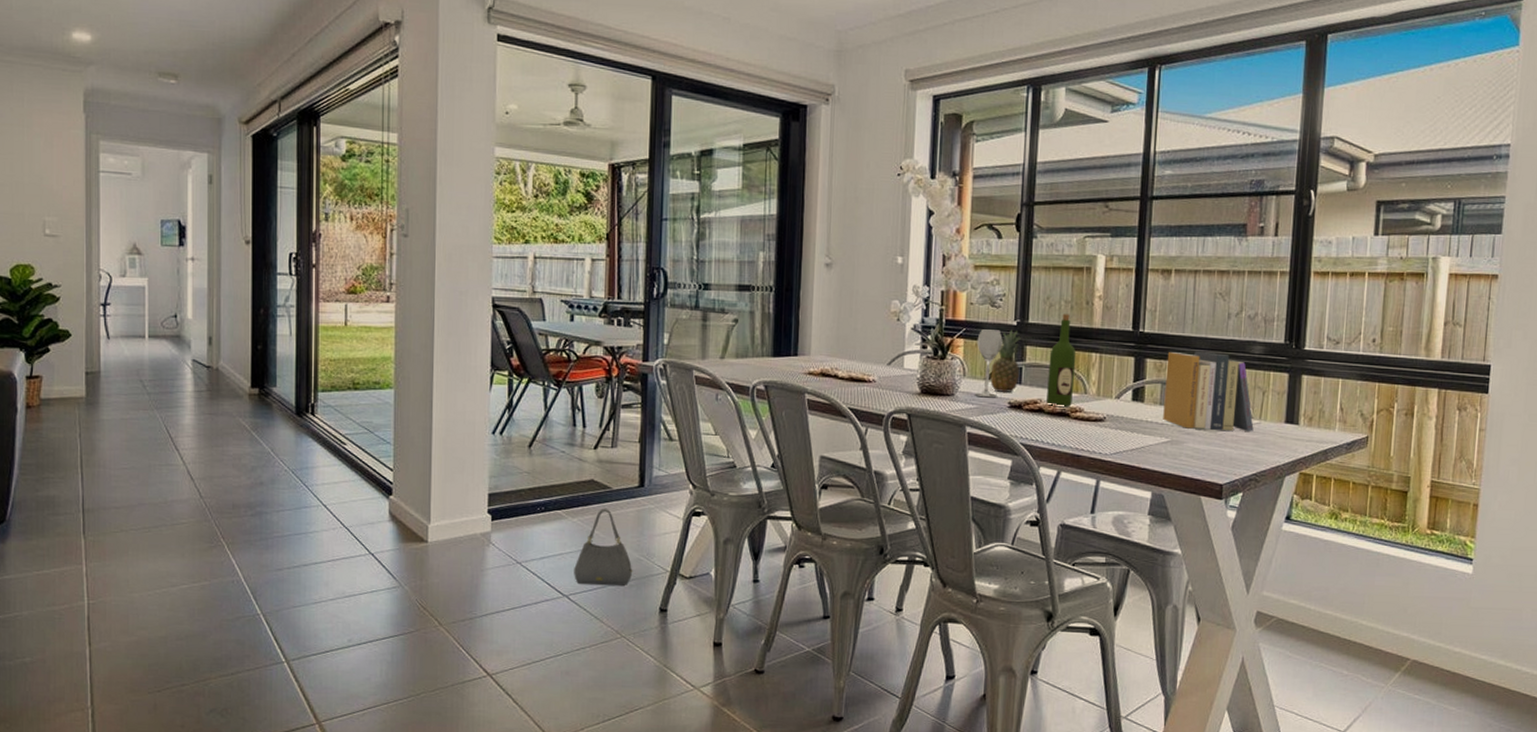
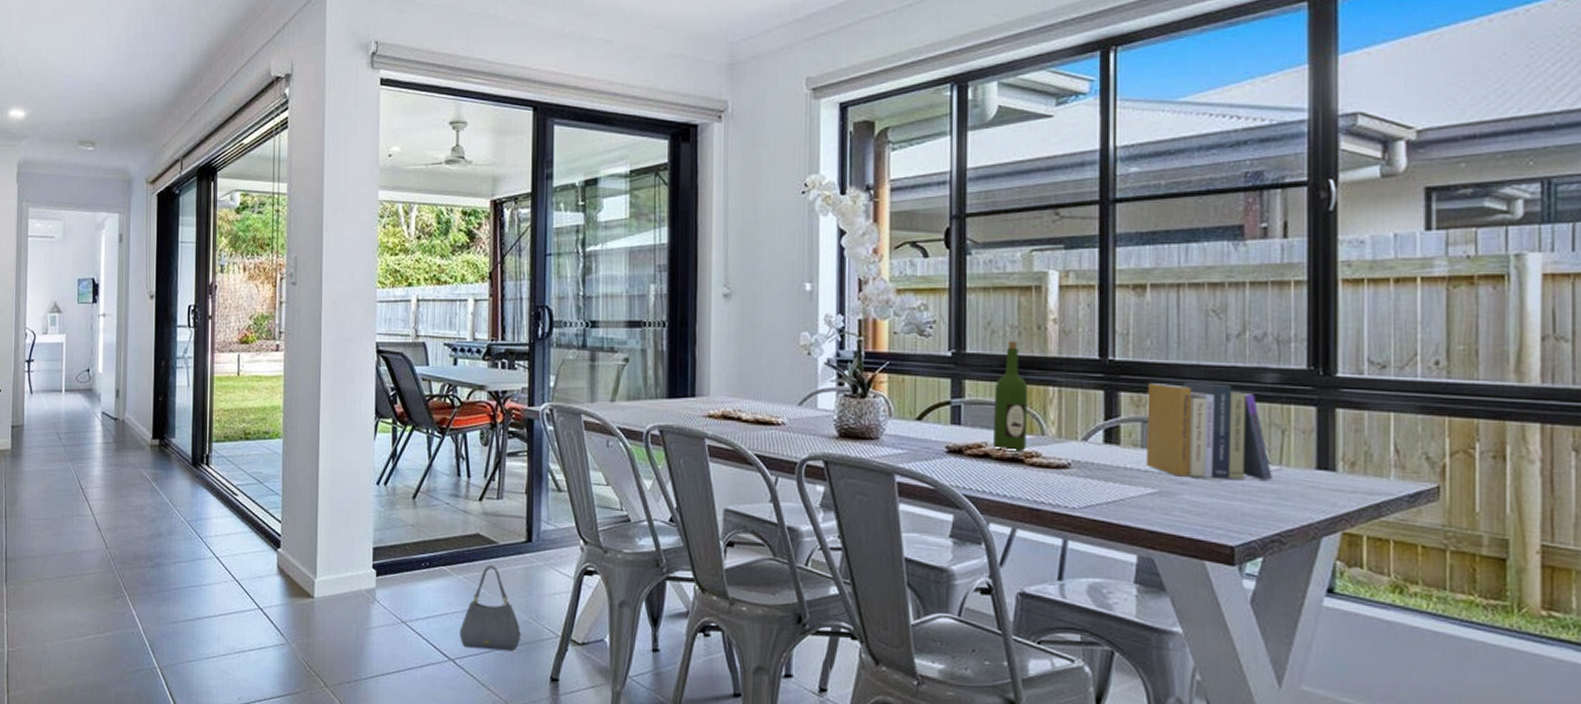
wineglass: present [974,329,1003,398] -> none [903,362,935,442]
fruit: present [990,329,1022,392] -> none [922,361,959,435]

